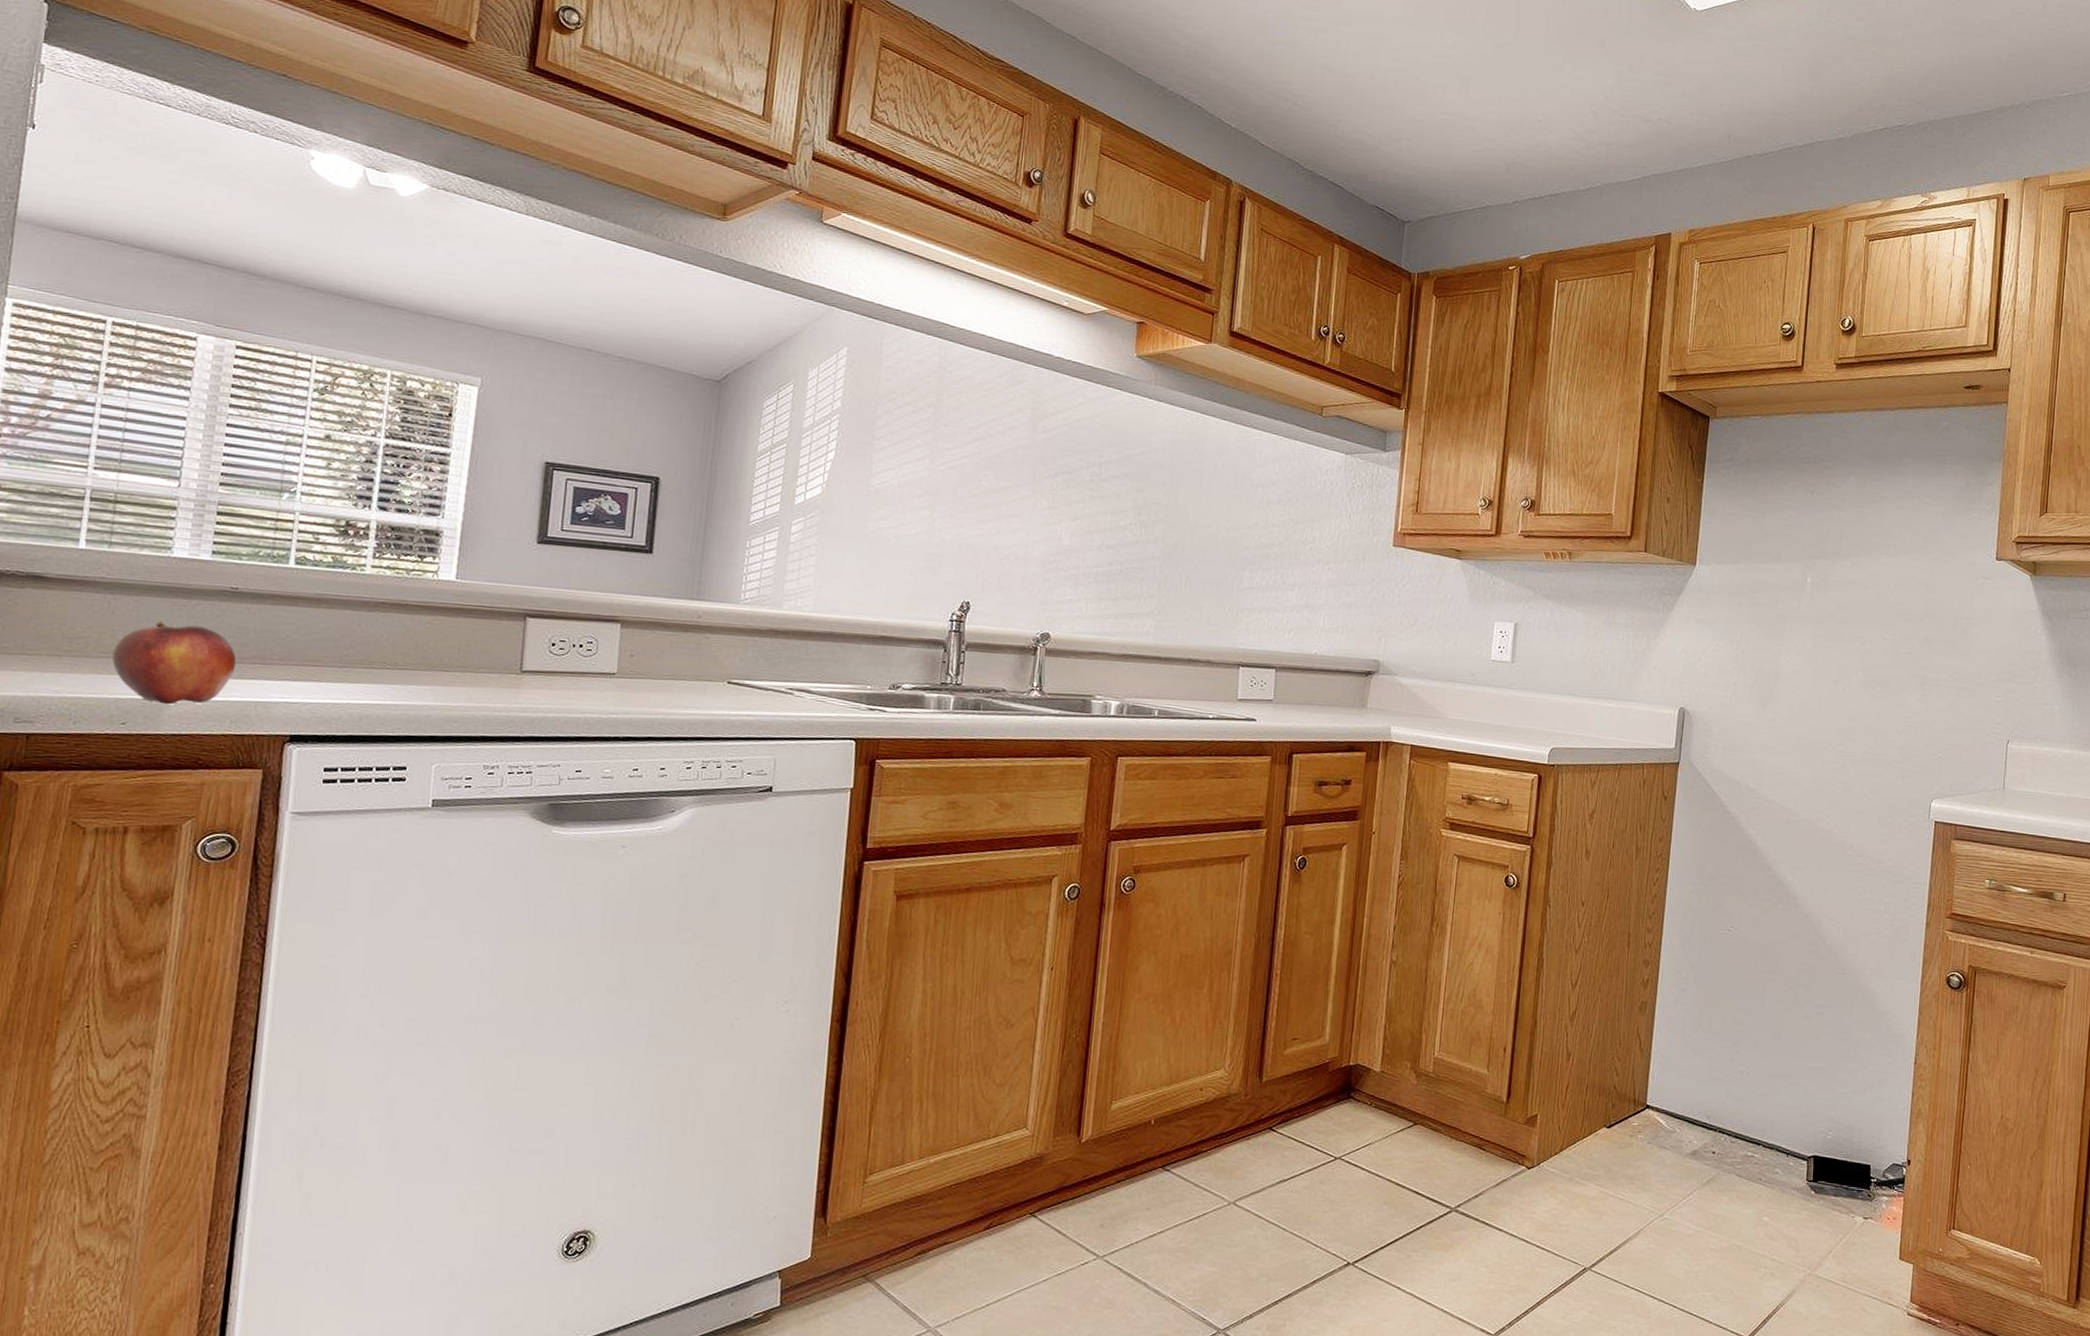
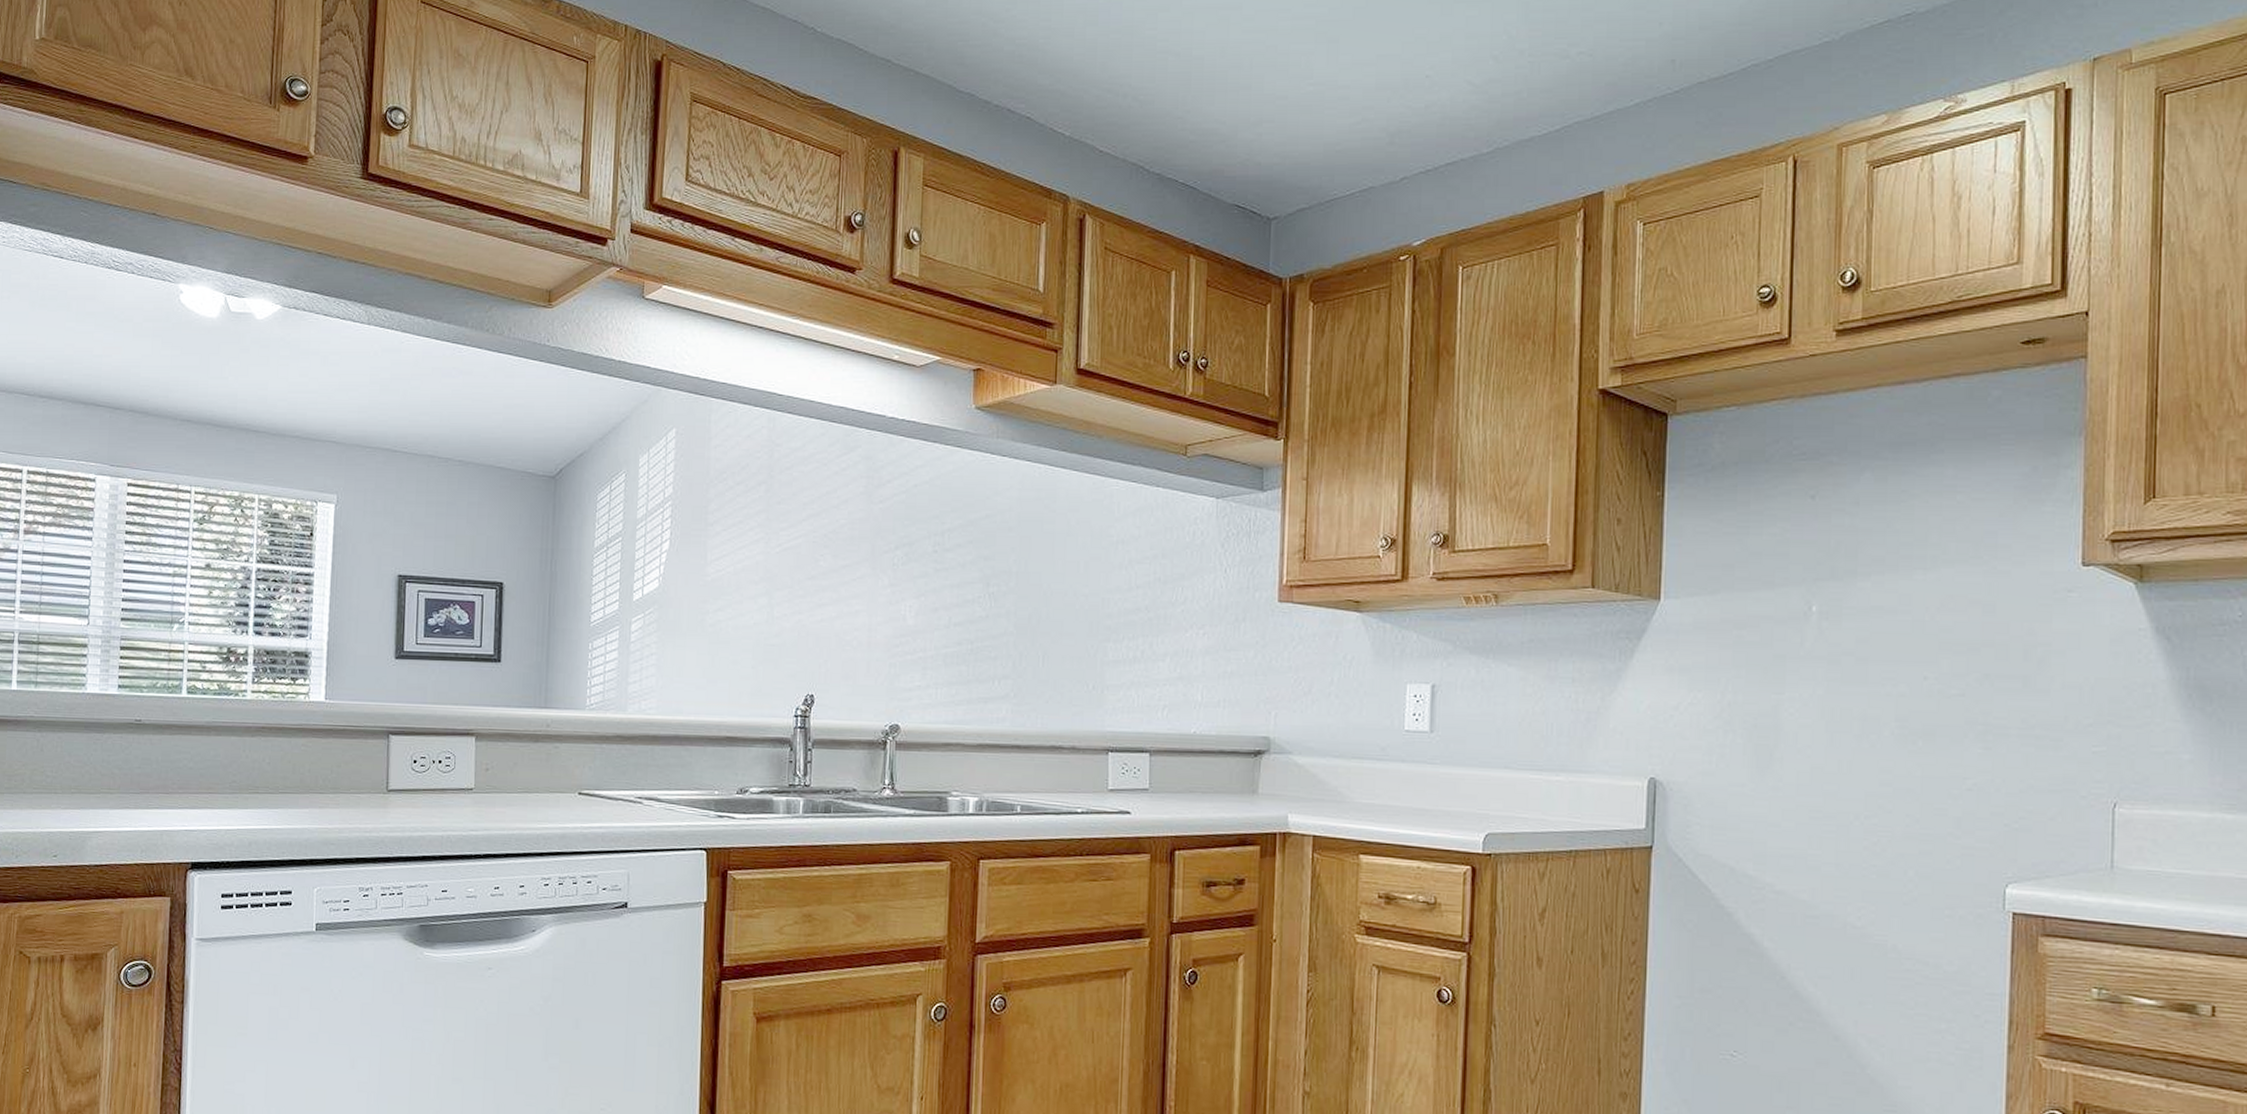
fruit: present [111,621,236,705] -> none [42,756,143,837]

